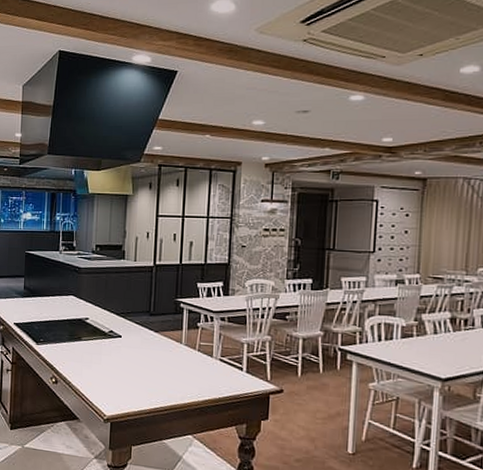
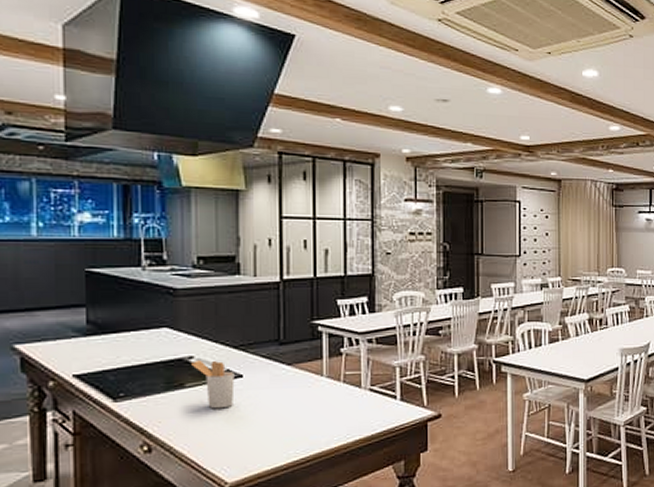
utensil holder: none [87,321,116,360] -> present [191,360,235,409]

